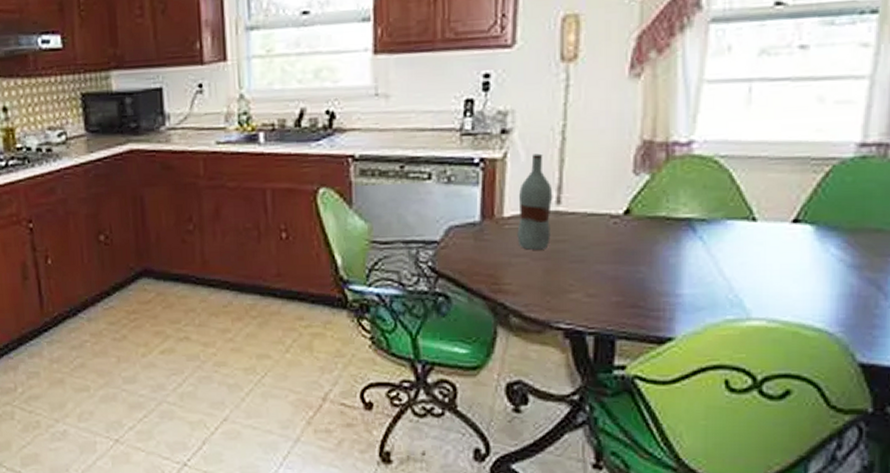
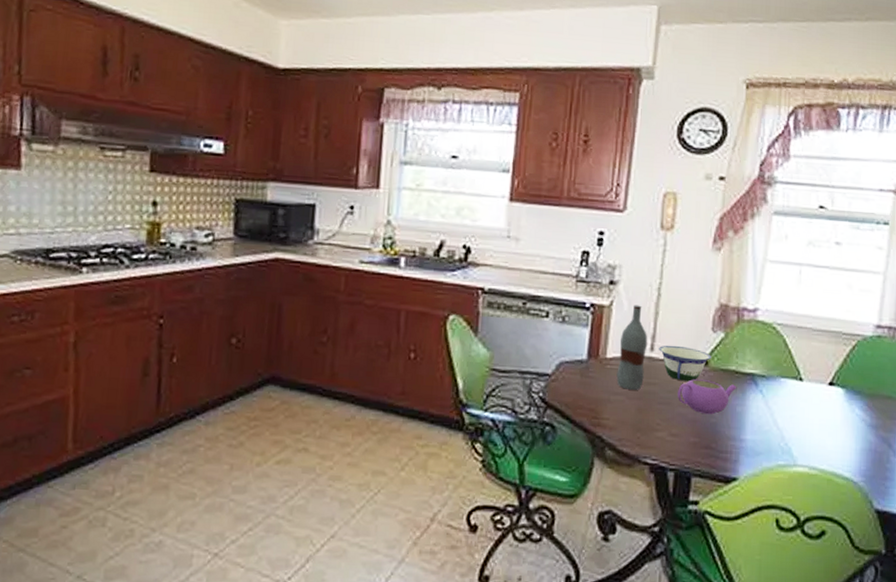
bowl: none [567,195,634,235] -> present [659,345,711,382]
teapot: none [594,230,669,270] -> present [678,378,737,415]

